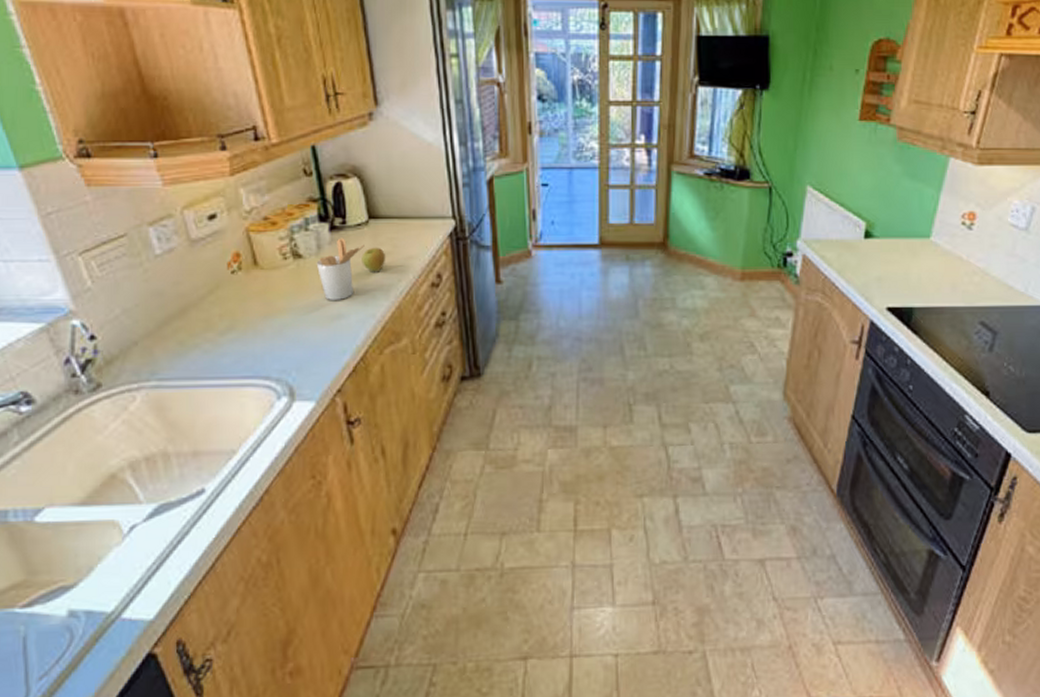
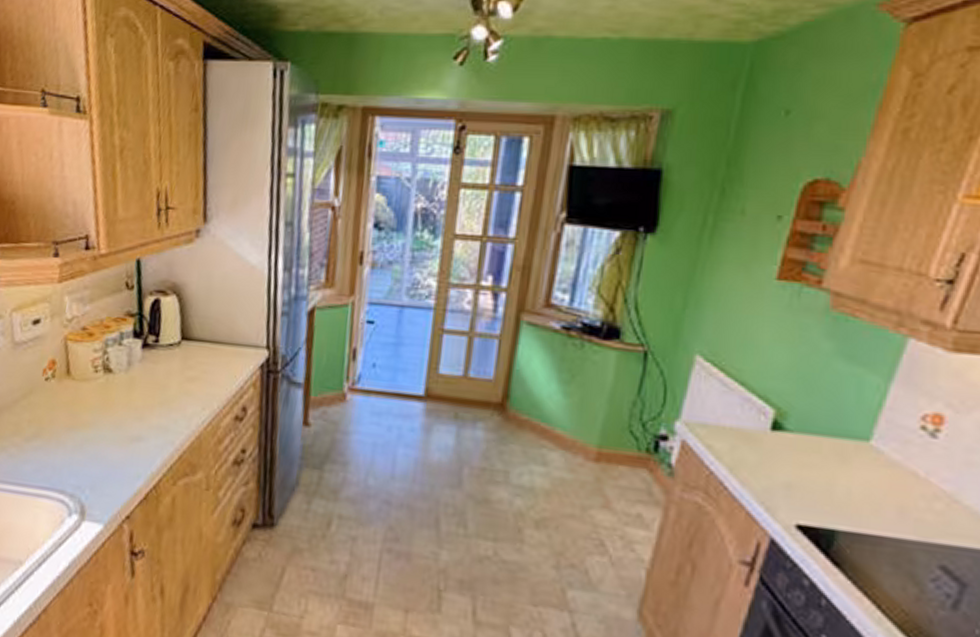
utensil holder: present [316,238,364,300] -> none [124,356,174,422]
apple: present [362,247,386,272] -> none [168,370,194,397]

